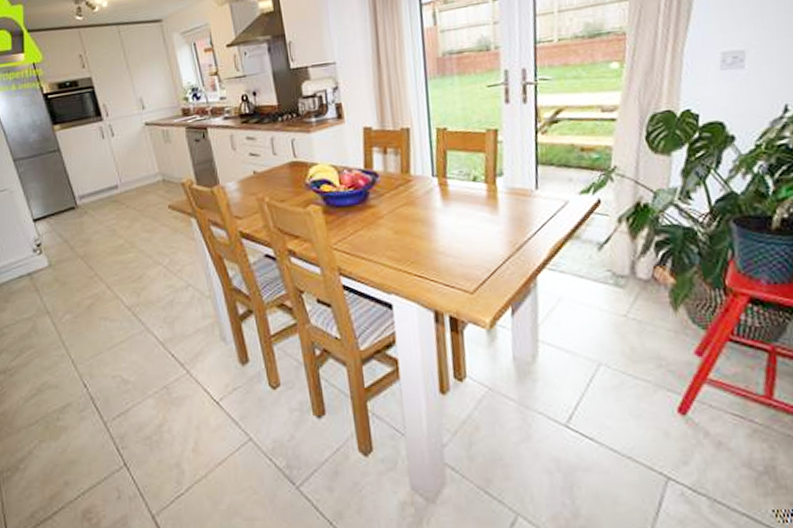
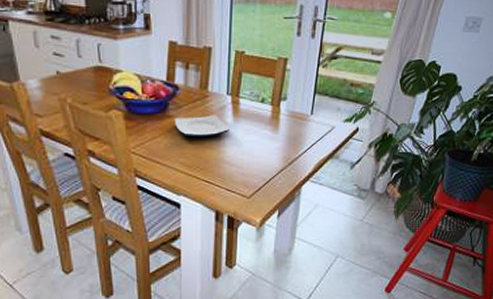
plate: none [377,200,440,227] -> present [175,115,230,138]

